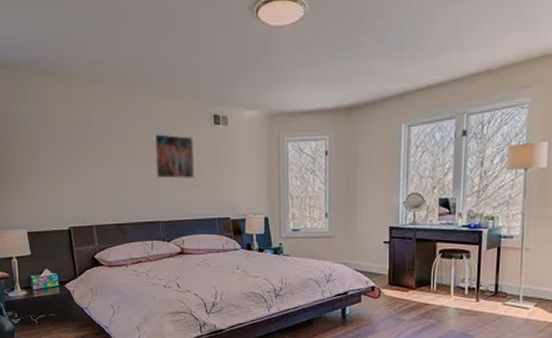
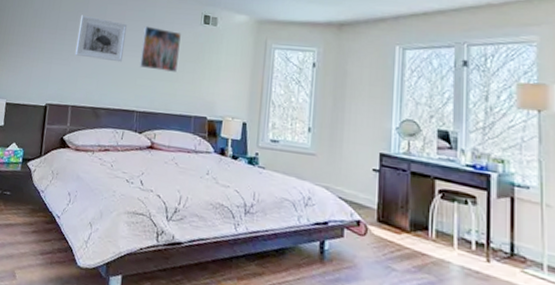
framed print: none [83,130,138,176] -> present [75,15,128,63]

